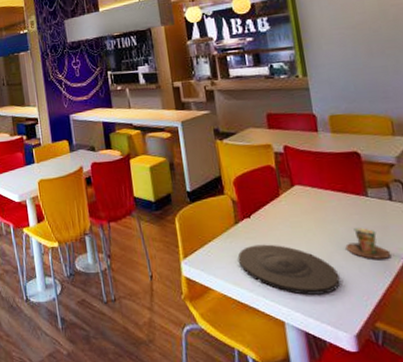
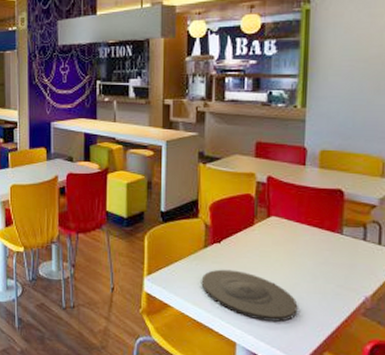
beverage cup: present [345,228,391,259] -> none [310,263,353,295]

